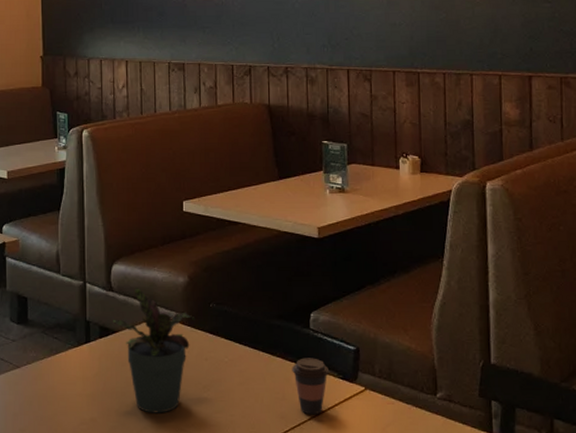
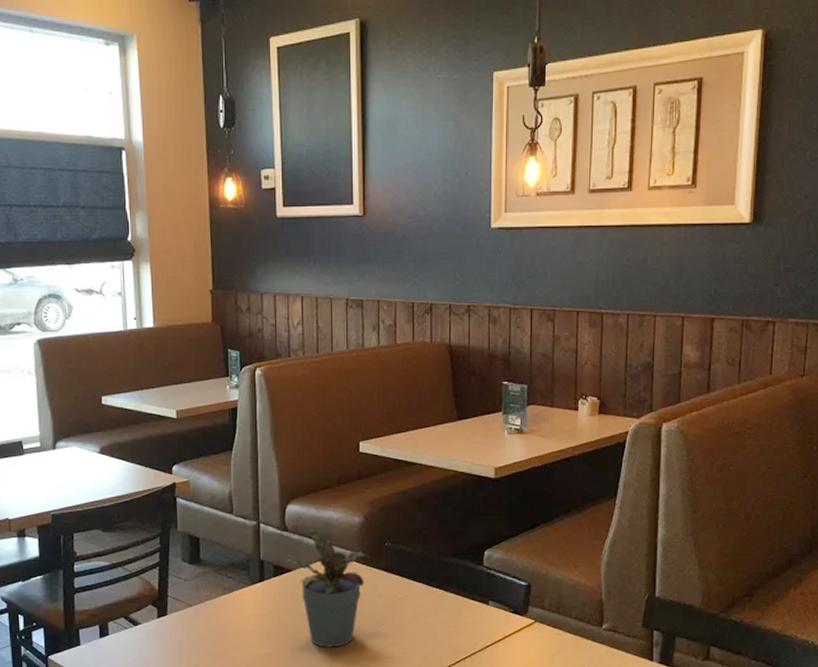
coffee cup: present [292,358,330,415] -> none [464,593,501,647]

